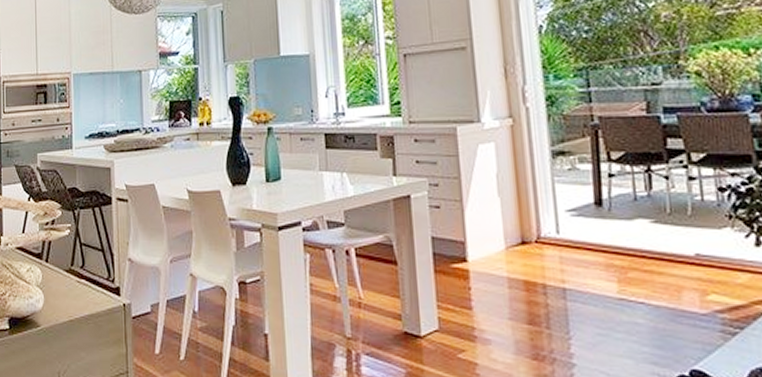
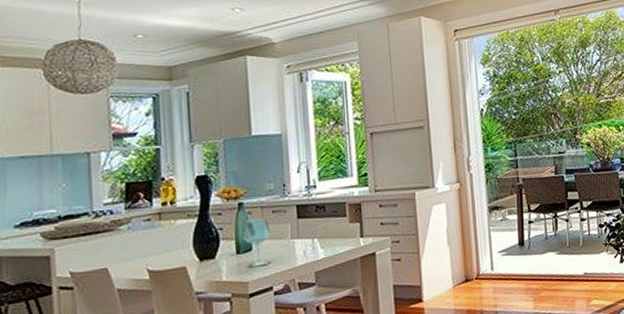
wine glass: none [270,146,299,198] -> present [241,218,271,268]

